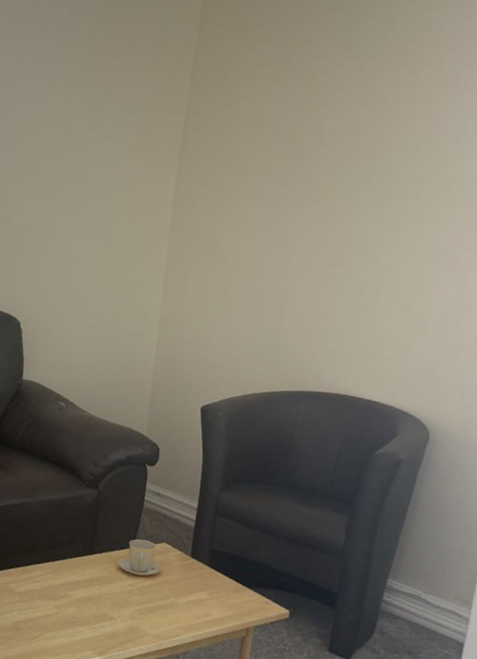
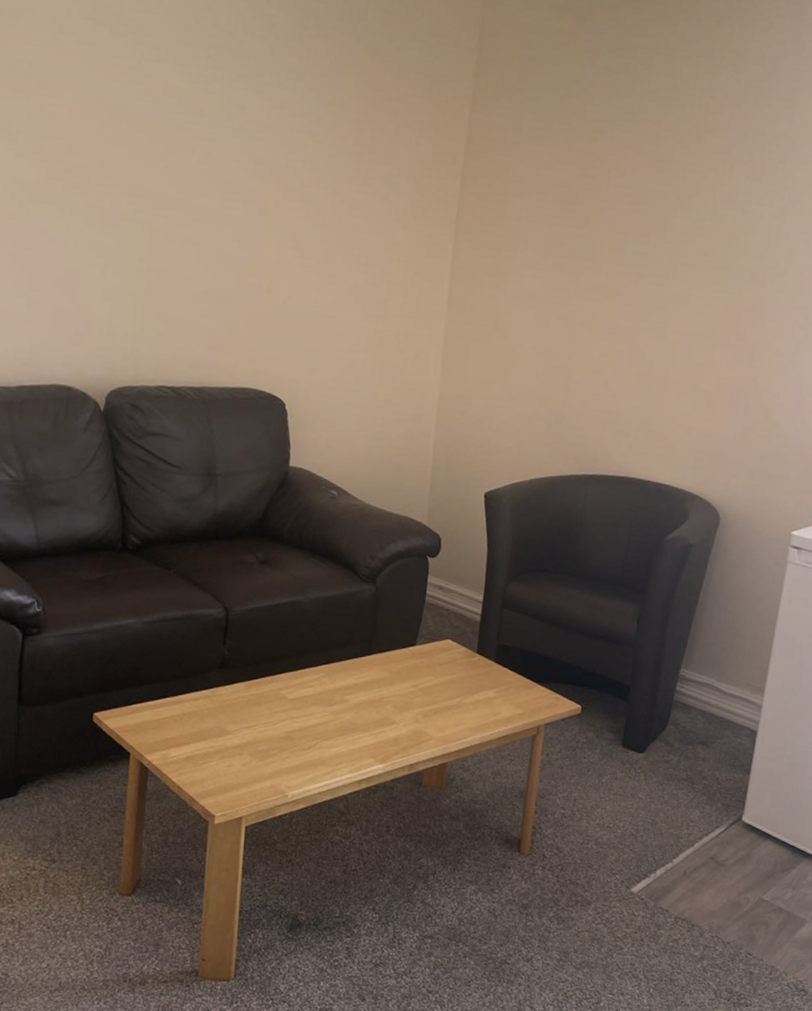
teacup: present [117,539,162,576] -> none [398,636,447,676]

